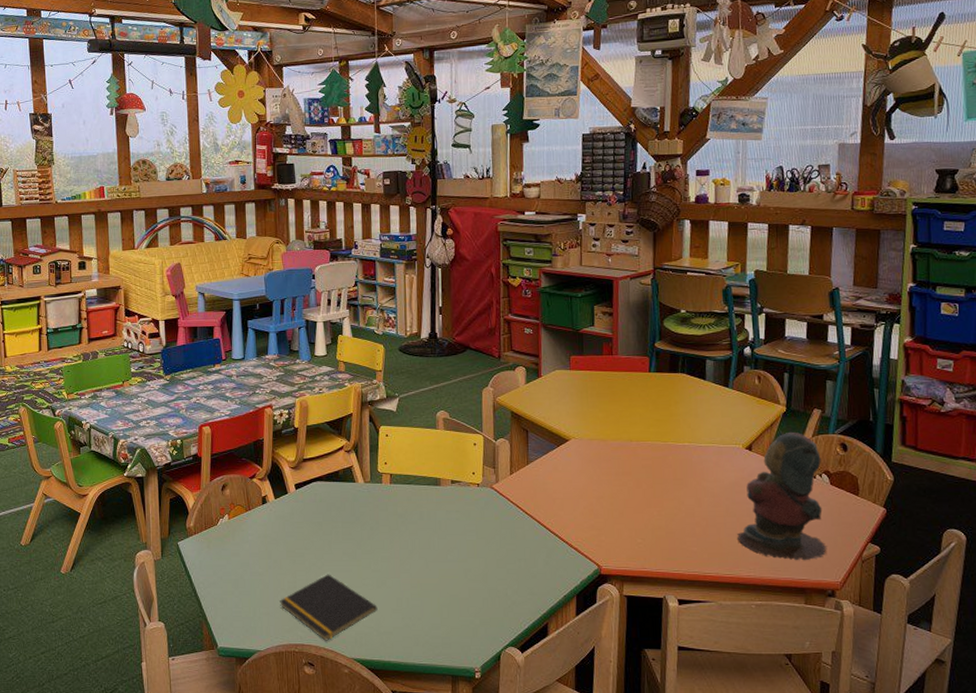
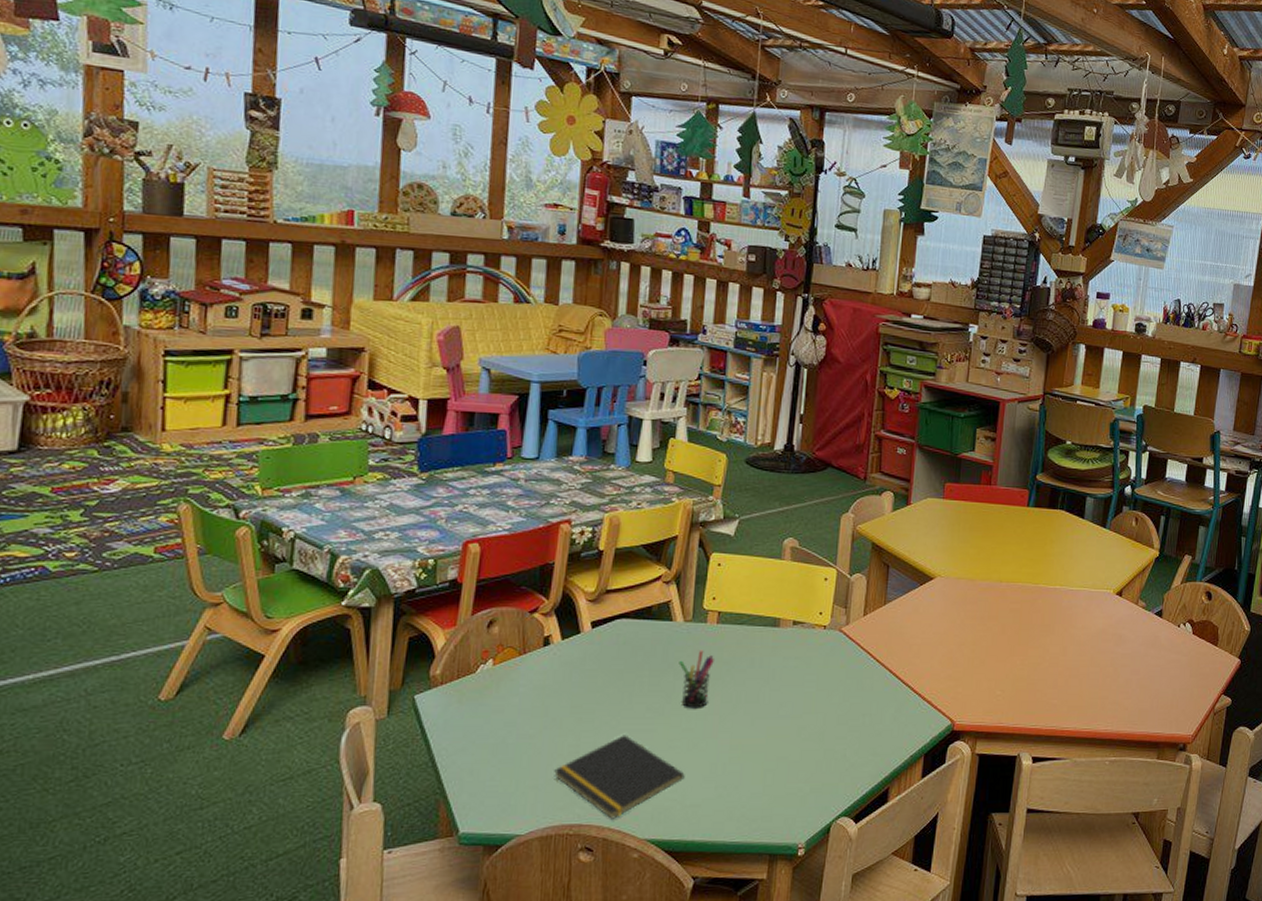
pen holder: none [363,505,391,553] -> present [679,650,714,708]
teddy bear: present [737,432,827,561] -> none [1099,579,1187,714]

